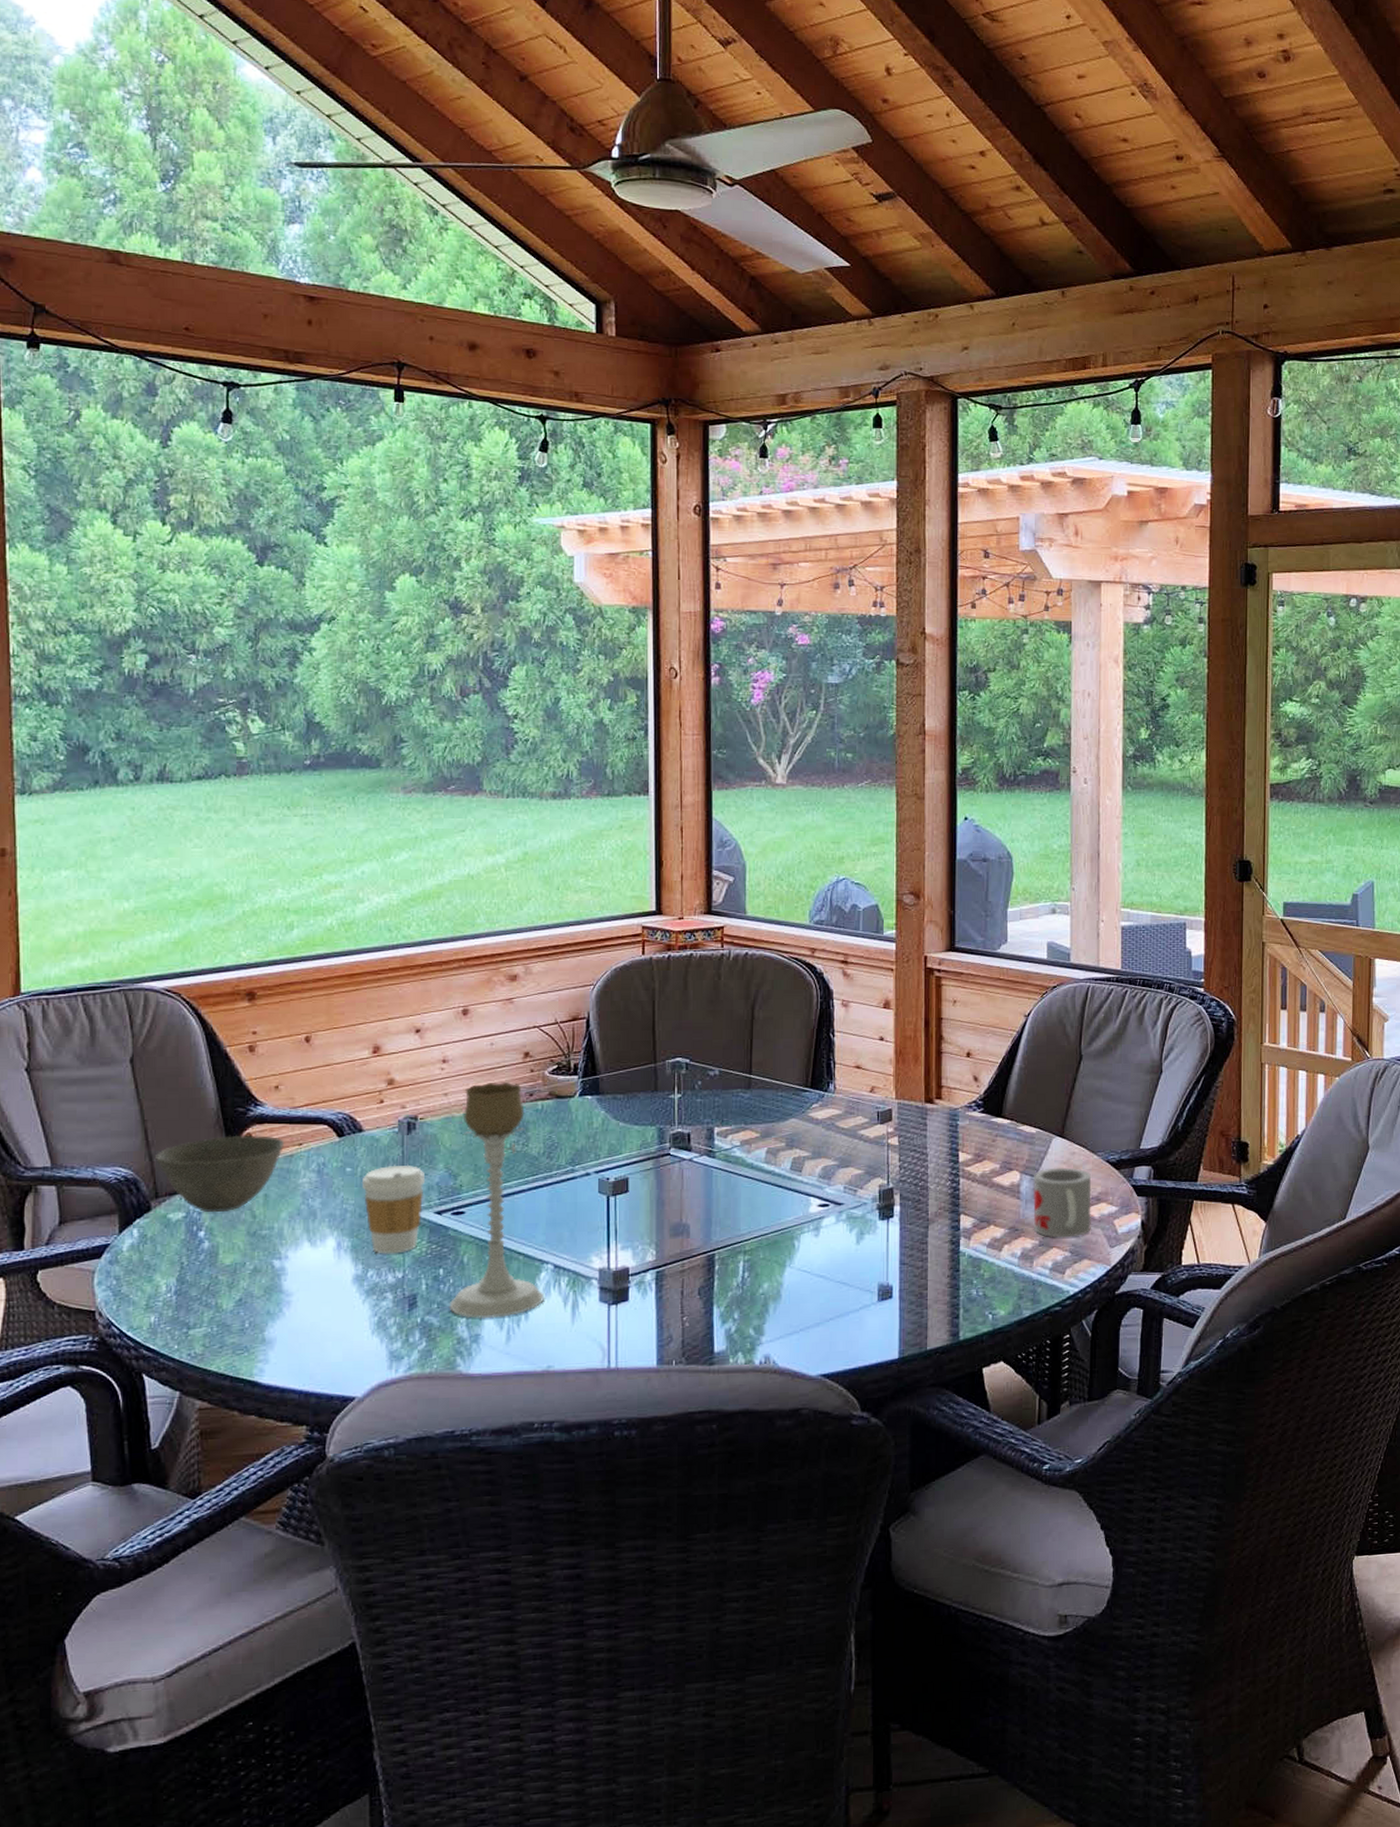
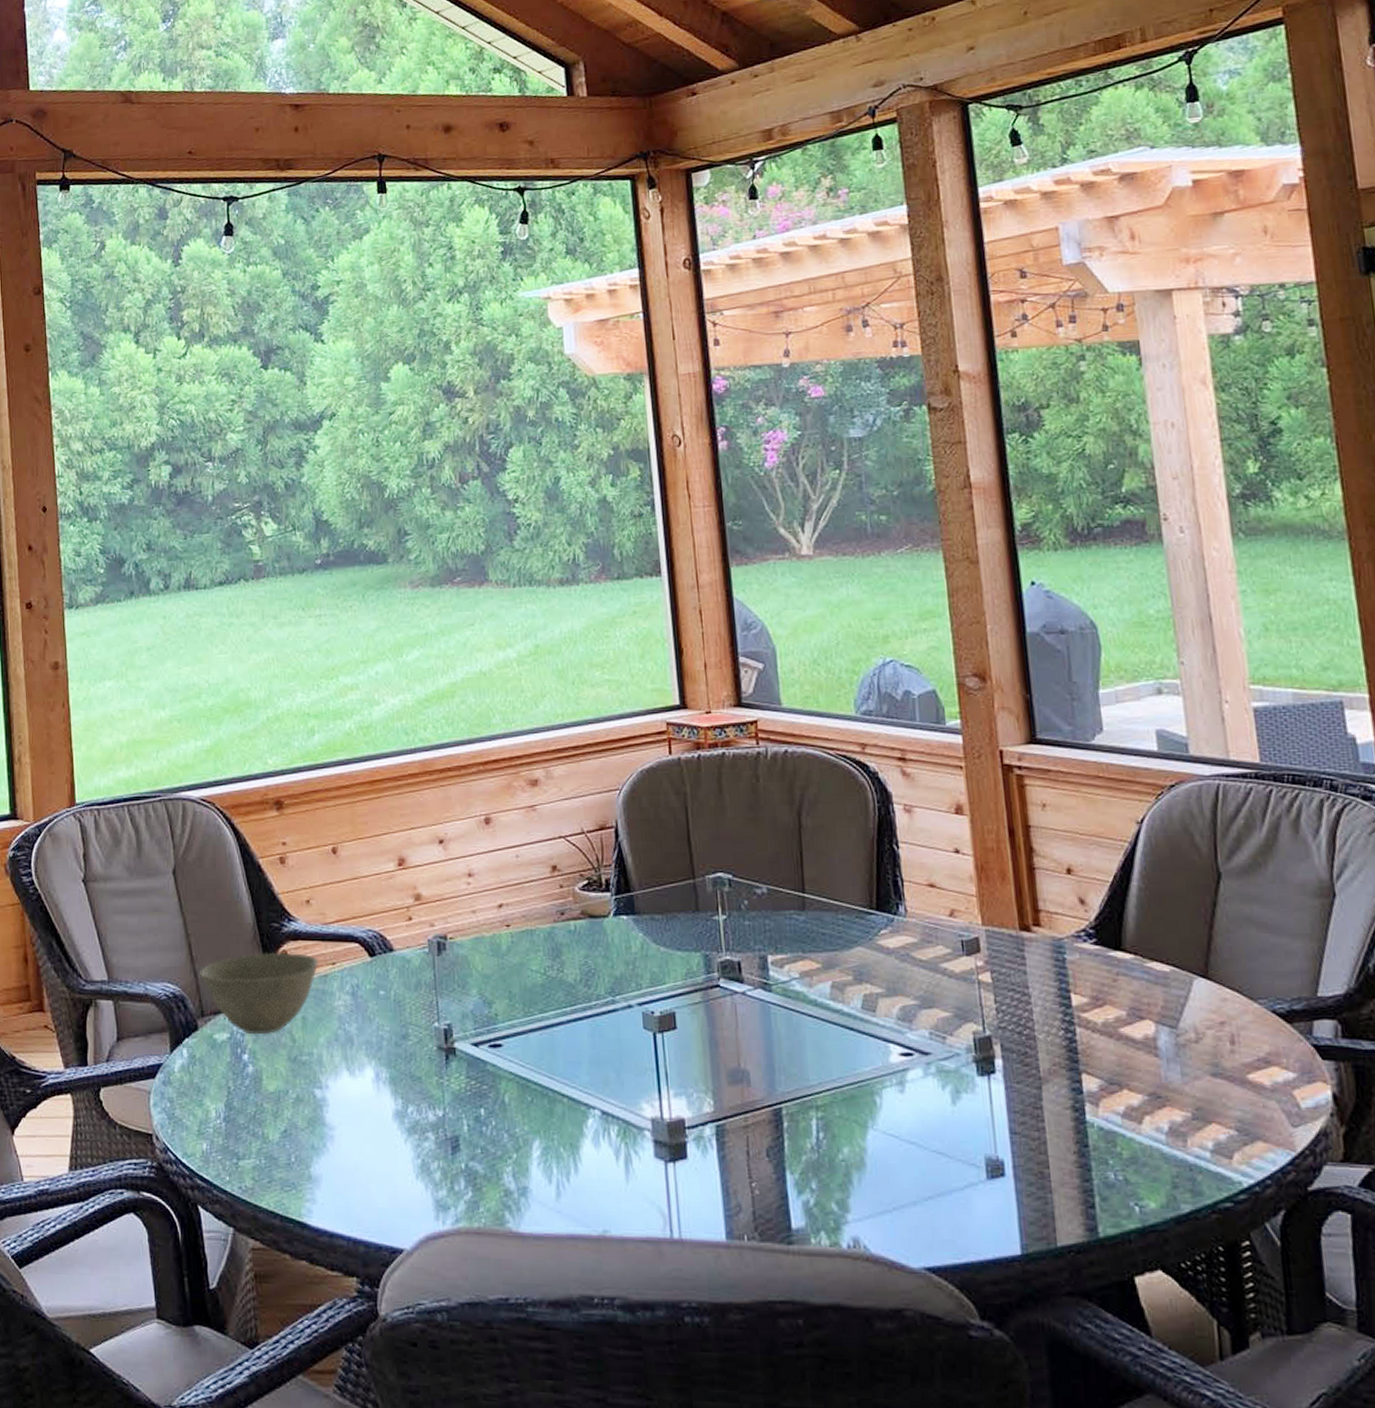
coffee cup: present [361,1164,426,1254] -> none [395,989,460,1089]
candle holder: present [449,1081,545,1319] -> none [492,898,595,1170]
mug: present [1033,1167,1092,1238] -> none [1173,1017,1262,1111]

